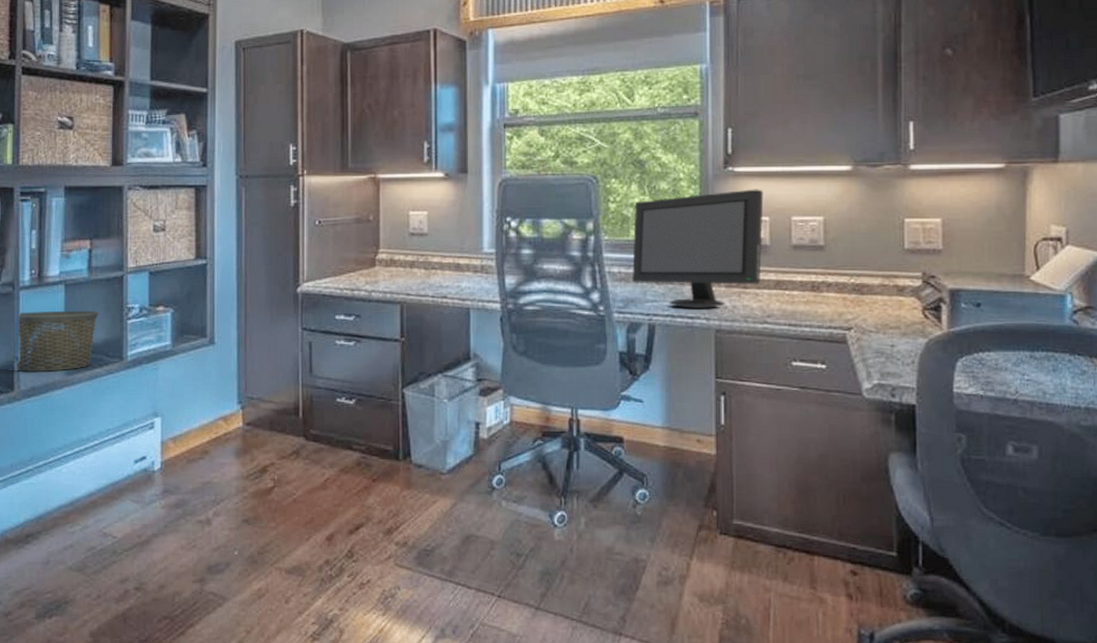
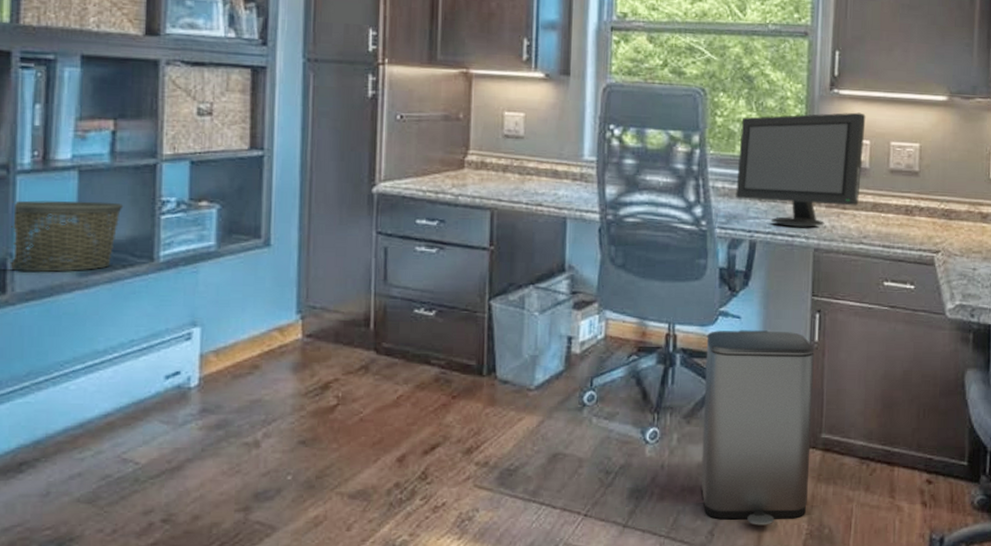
pedal bin: none [610,414,722,613] -> present [701,330,815,526]

